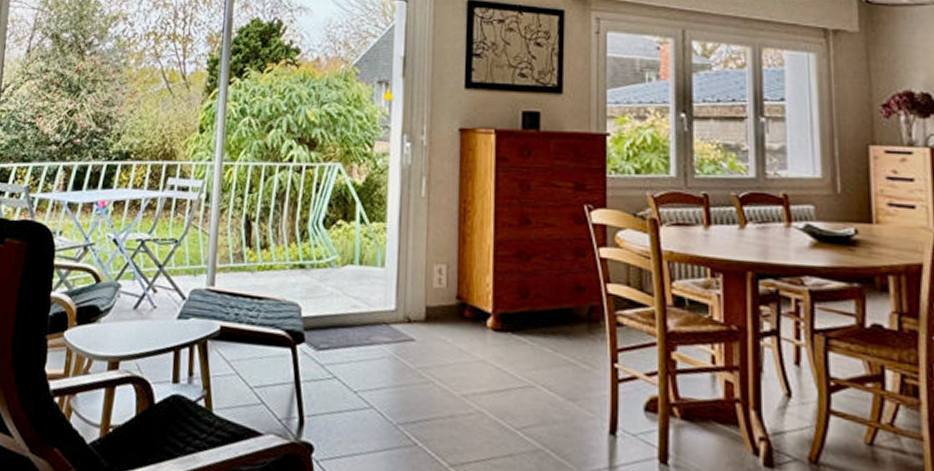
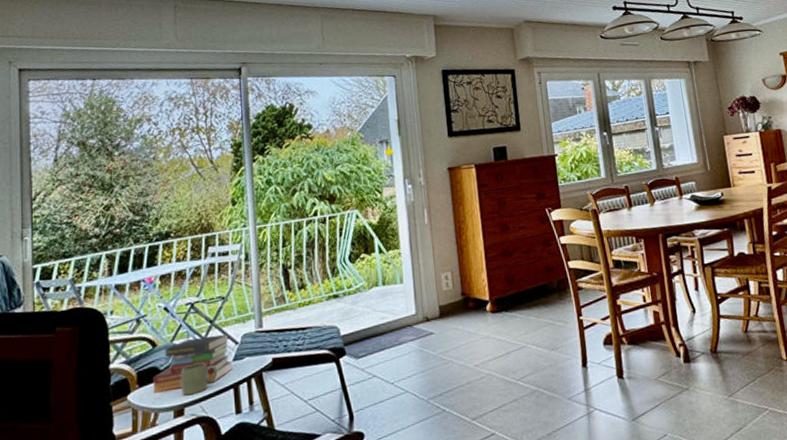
books: none [91,282,177,340] -> present [153,333,233,393]
mug: none [119,311,160,348] -> present [180,362,218,396]

